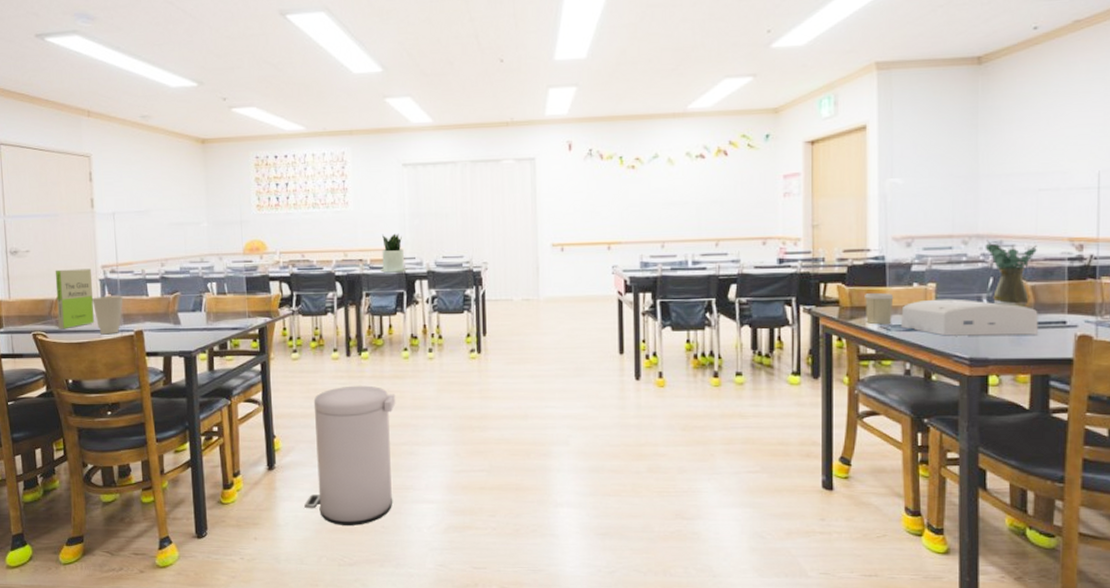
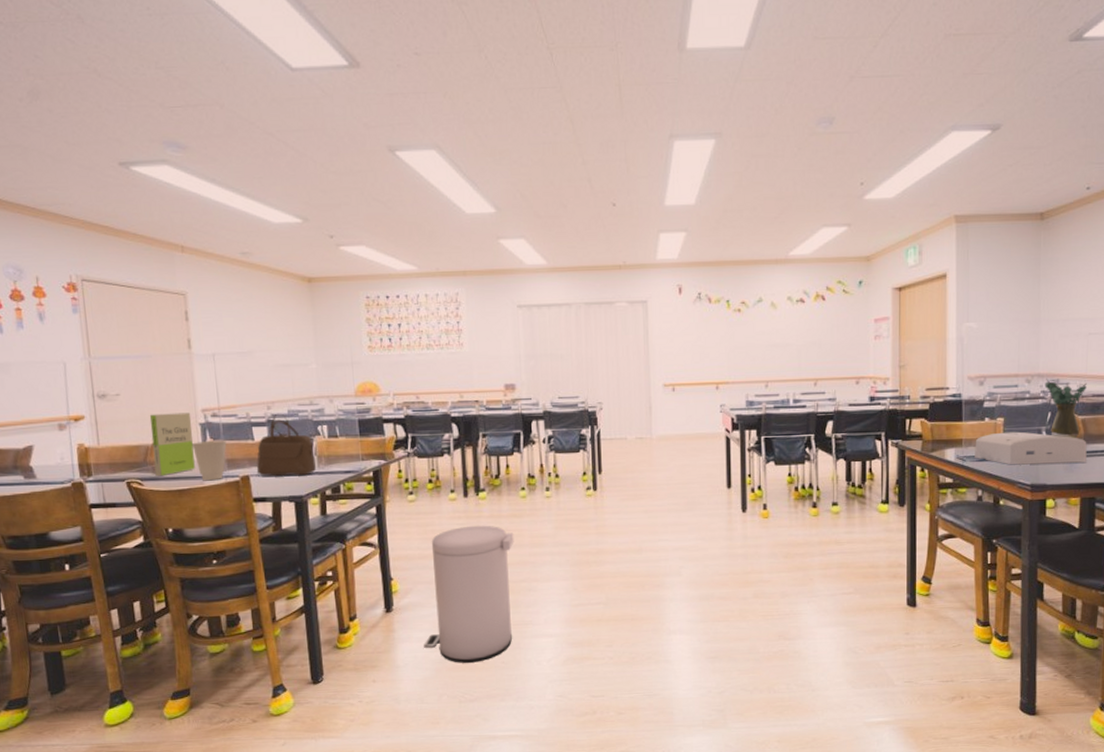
handbag: none [149,270,206,332] -> present [256,413,317,476]
planter: present [380,233,407,274] -> none [496,374,523,415]
cup: present [865,292,894,325] -> none [944,426,969,456]

